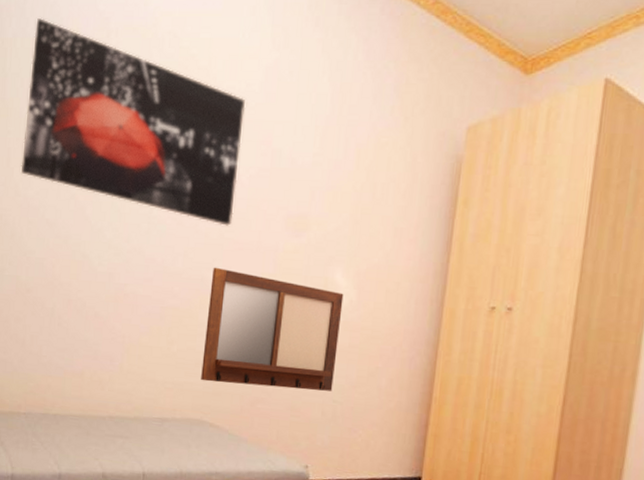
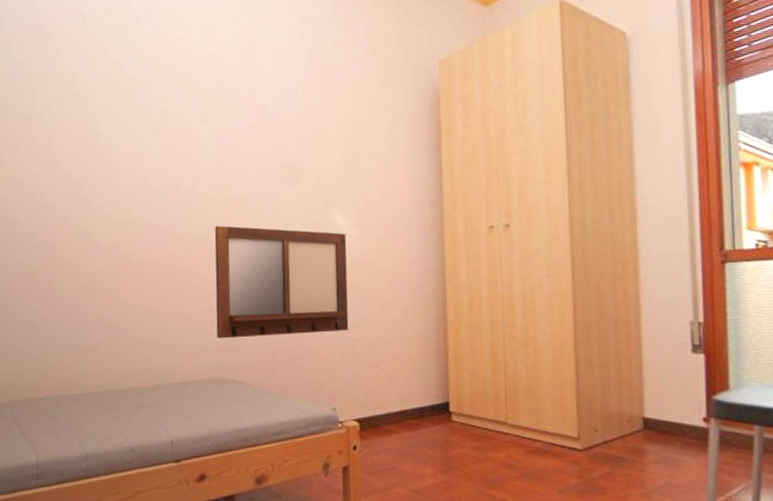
wall art: present [21,17,246,226] -> none [12,11,228,185]

